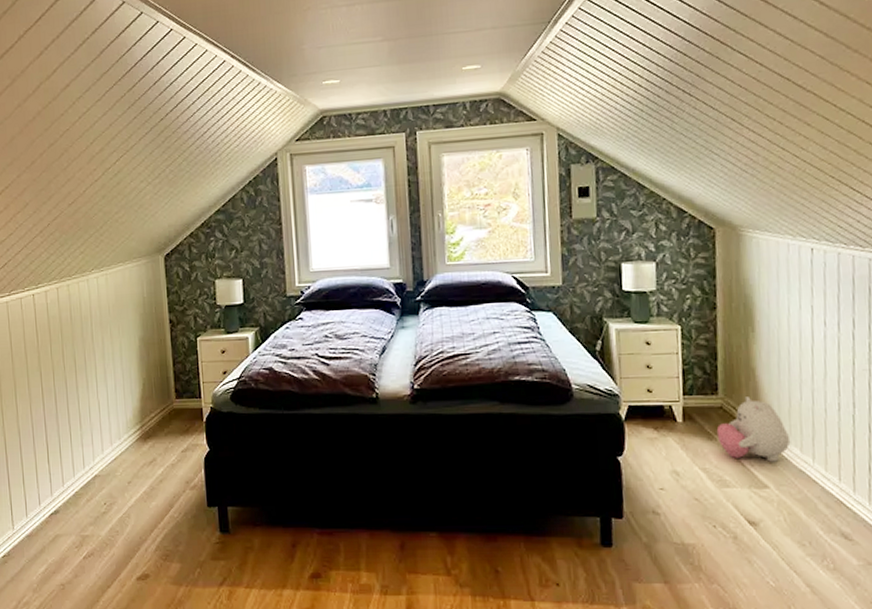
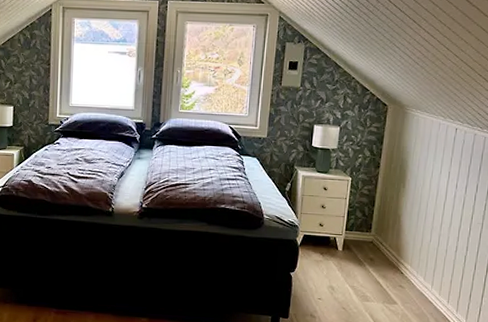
plush toy: present [716,397,791,462] -> none [365,236,418,285]

